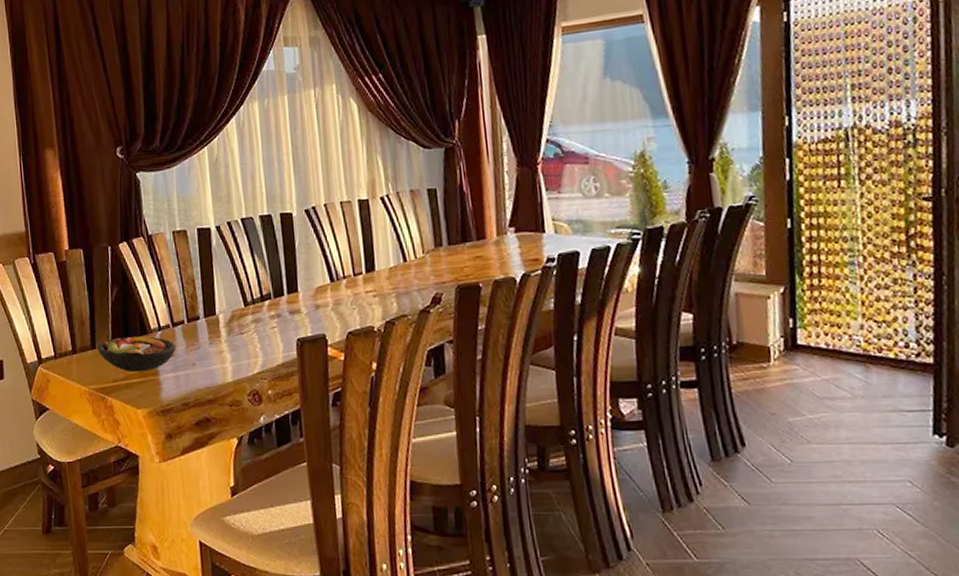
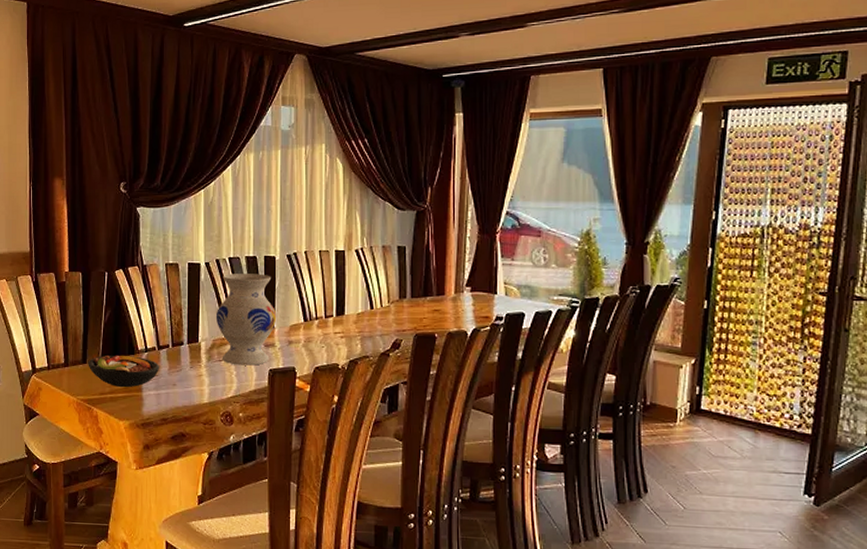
vase: none [232,233,300,337] -> present [215,274,277,366]

